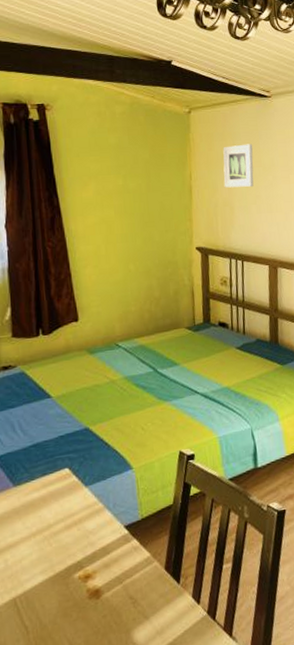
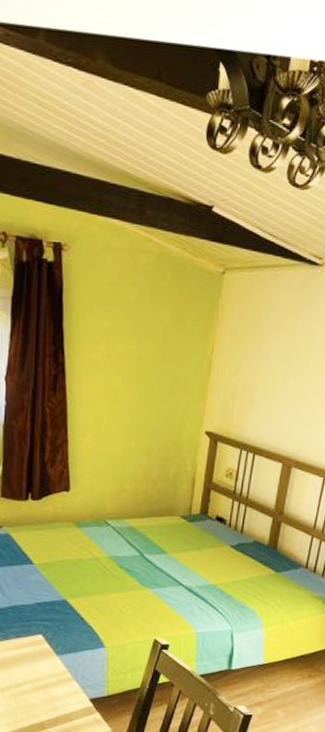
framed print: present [223,144,254,188] -> none [248,319,289,371]

